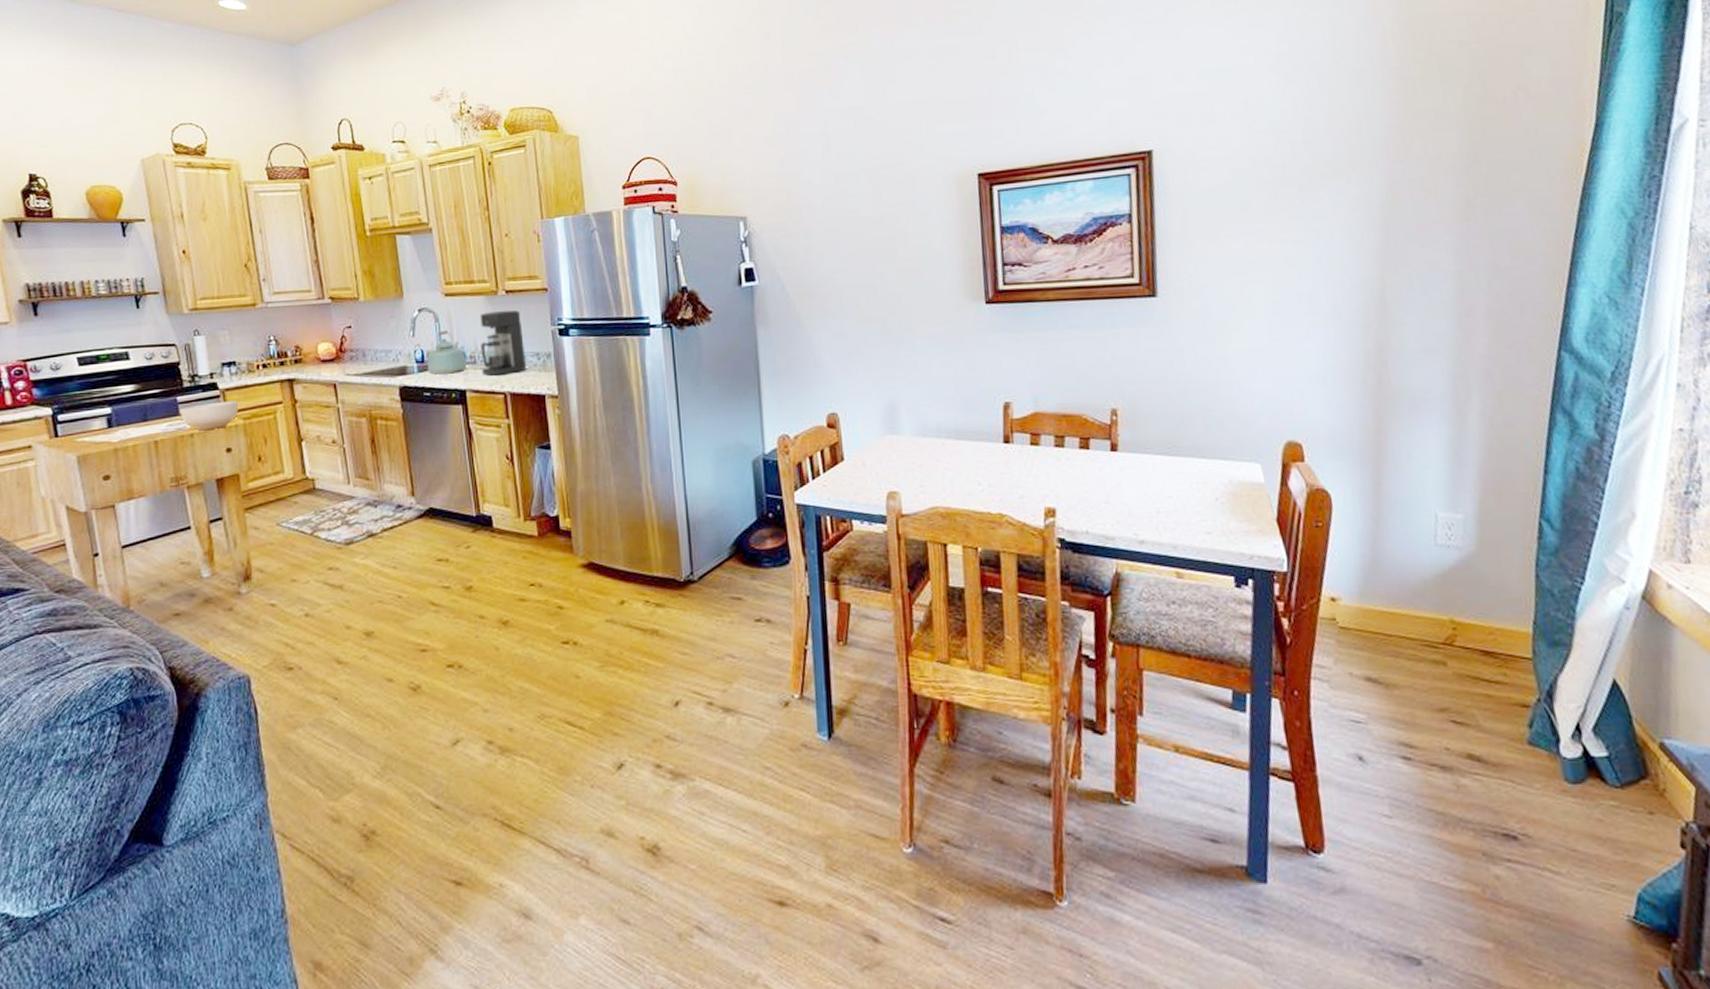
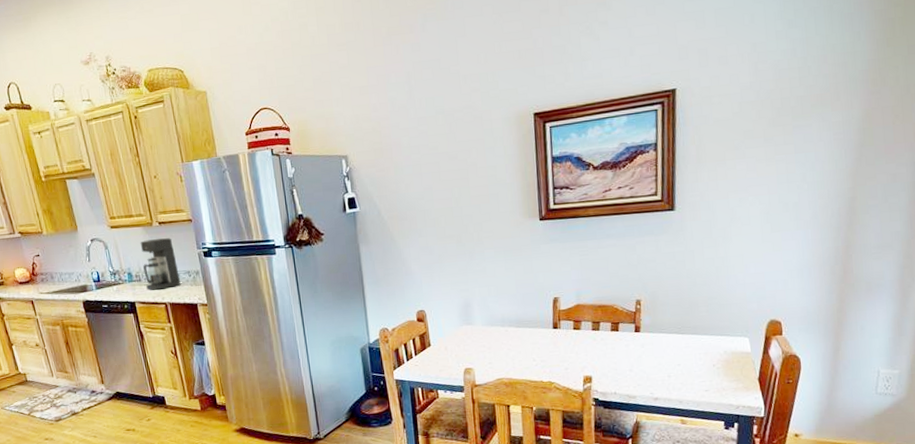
kettle: present [427,330,467,375] -> none [102,255,134,291]

